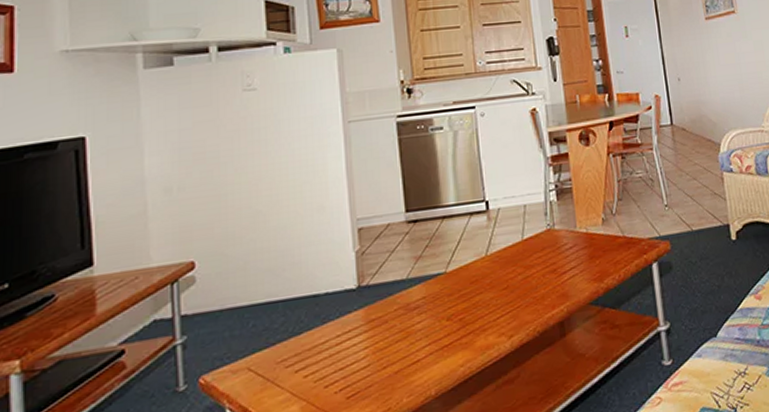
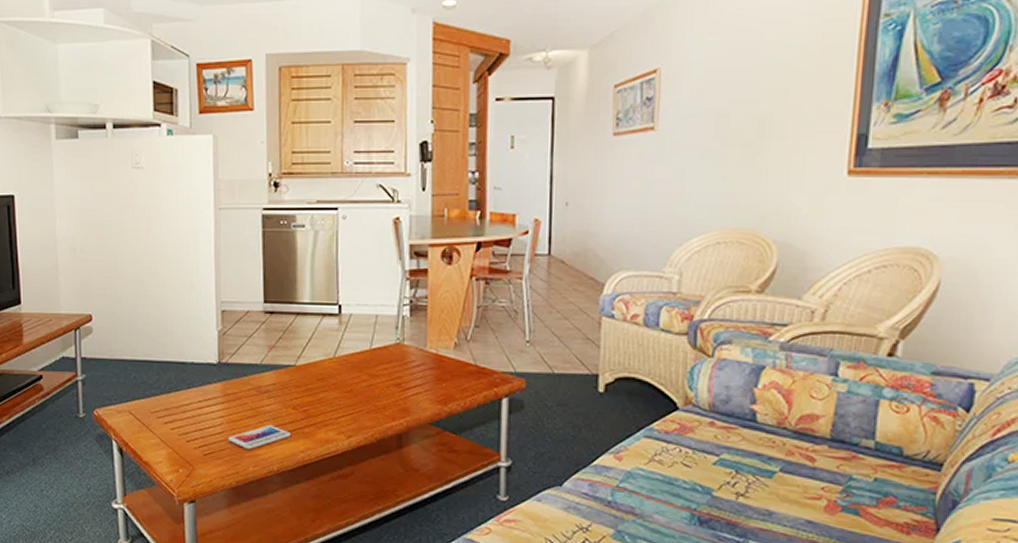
smartphone: none [375,344,448,379] -> present [228,425,292,450]

